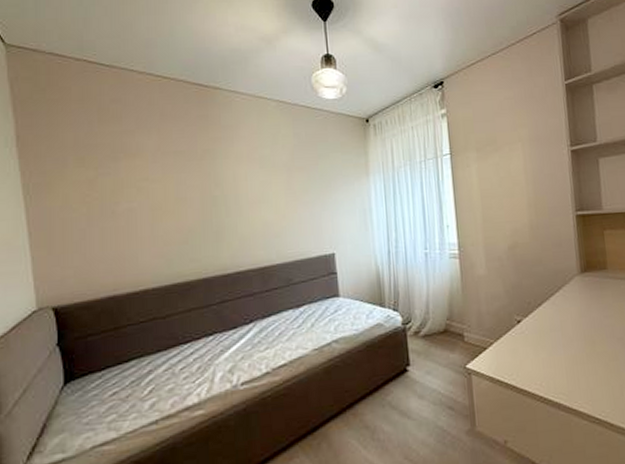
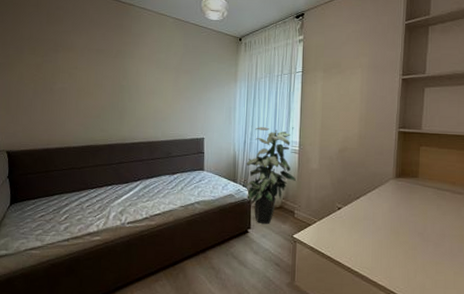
indoor plant: none [394,229,460,357] -> present [245,127,296,224]

